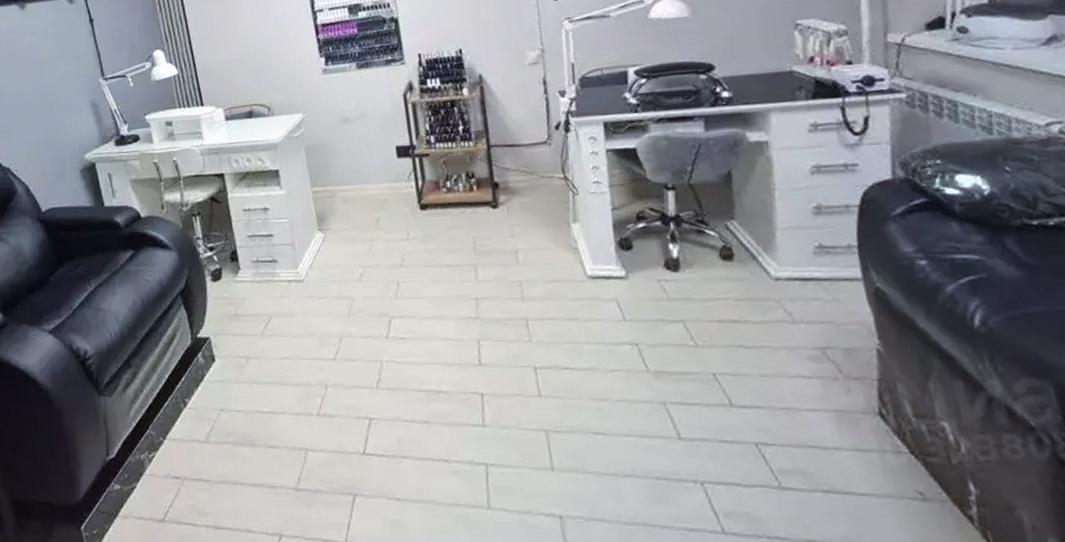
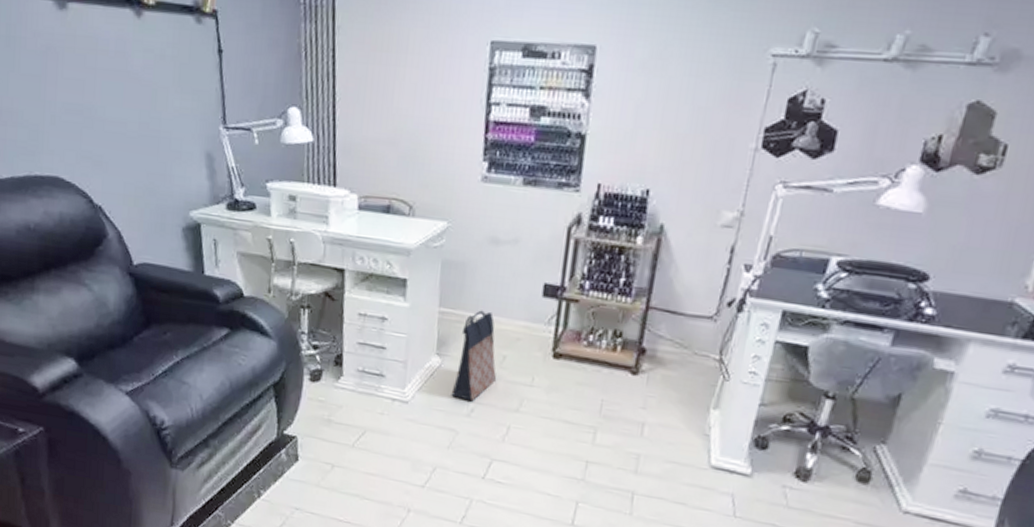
bag: none [335,182,377,267] -> present [451,310,497,402]

